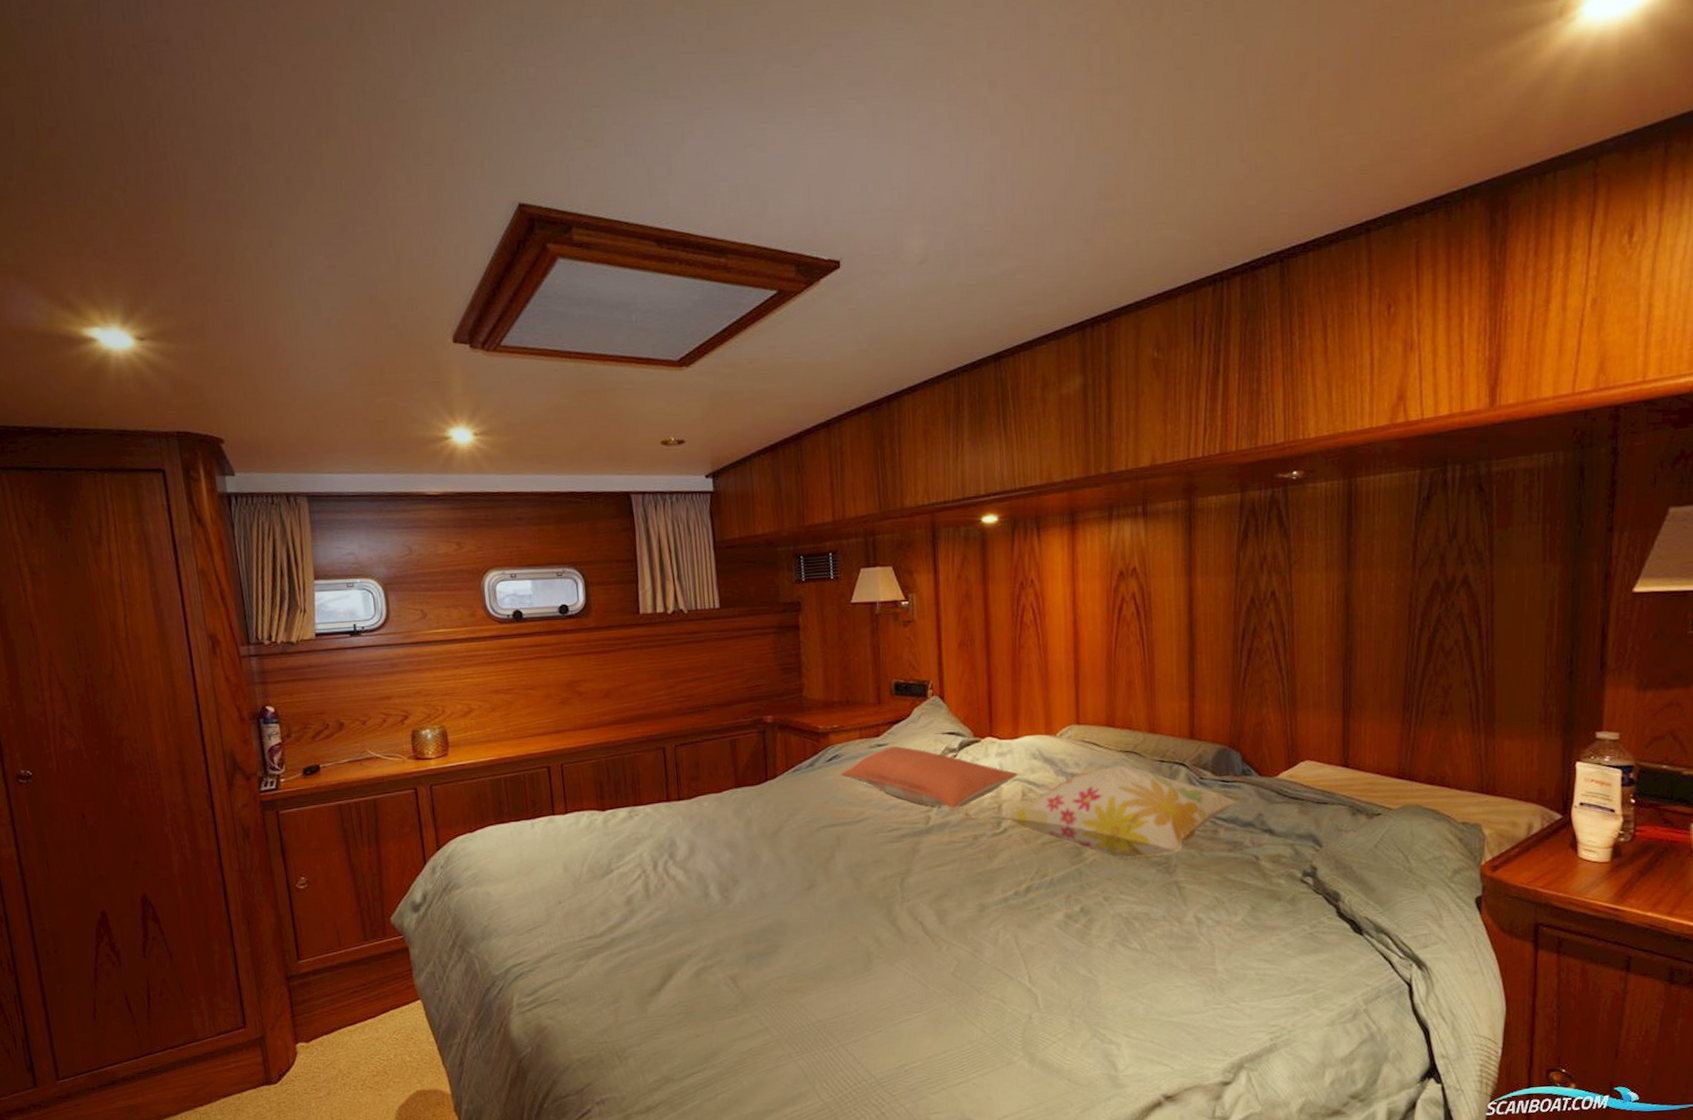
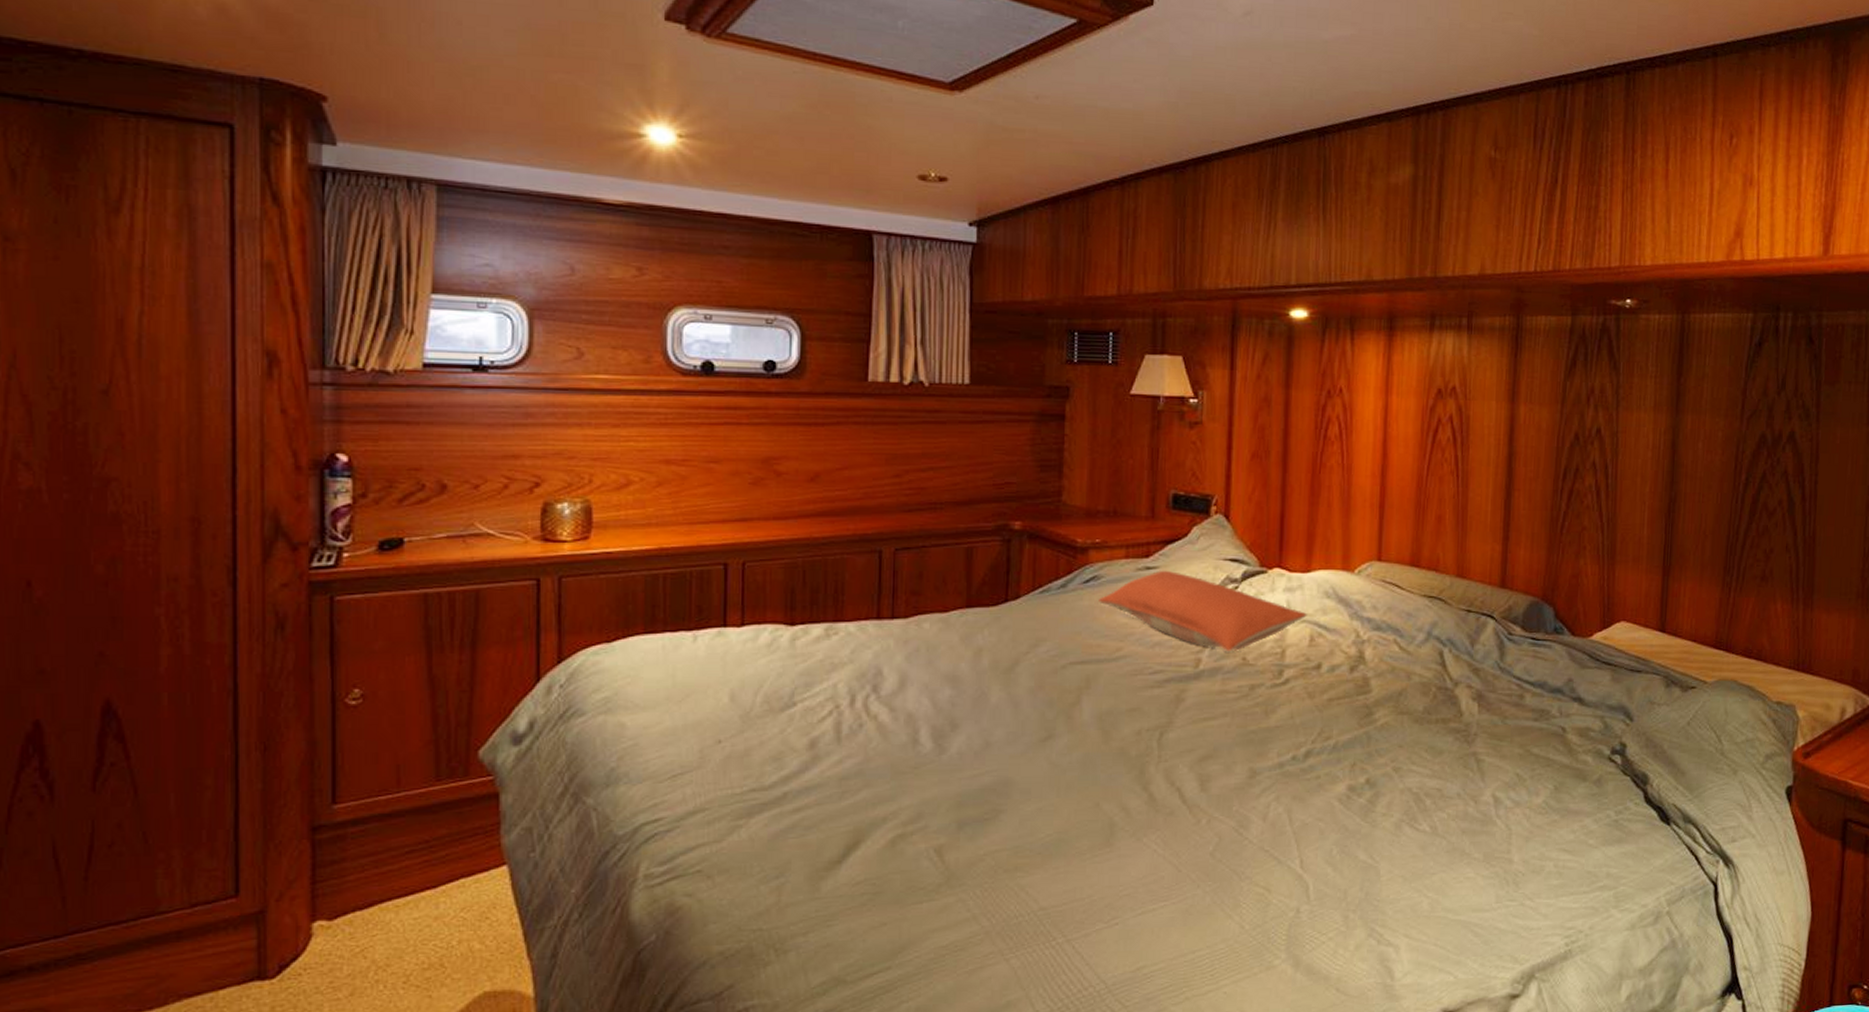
decorative pillow: present [1002,765,1239,858] -> none [1285,612,1548,722]

